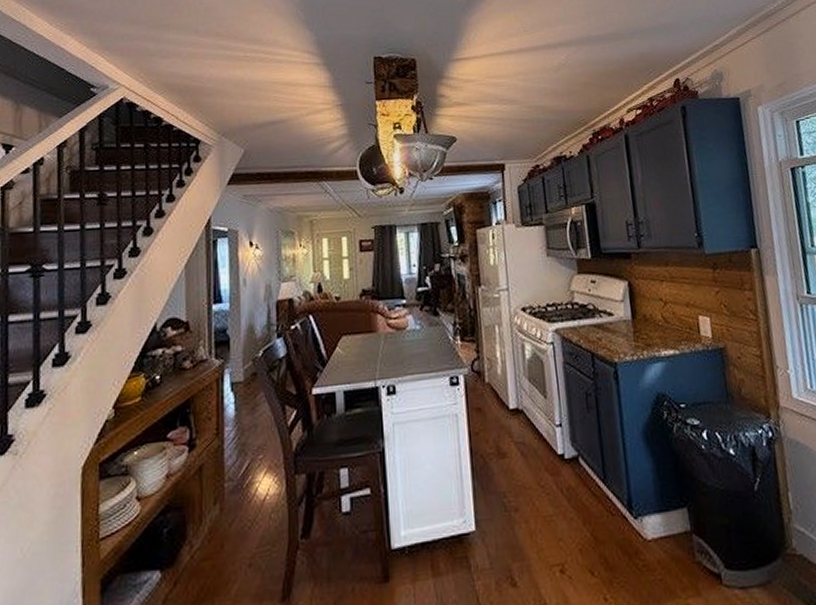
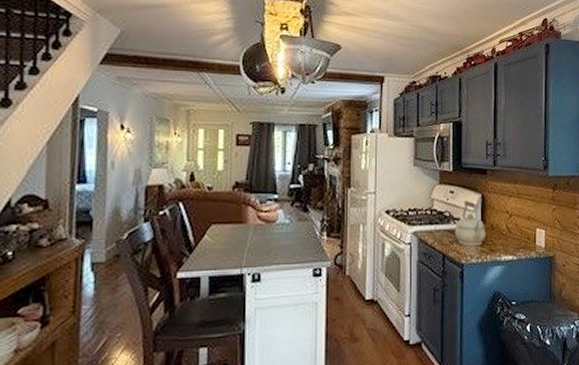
kettle: none [601,290,640,342] -> present [455,201,486,246]

